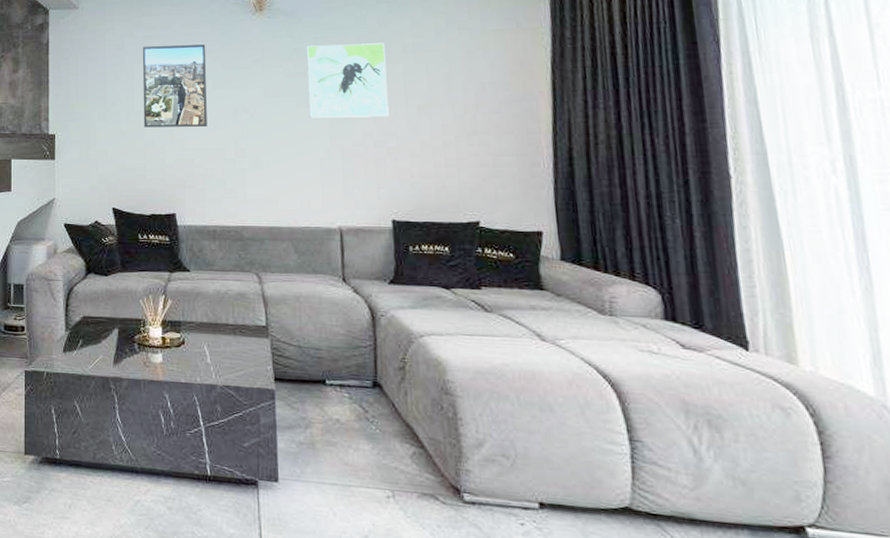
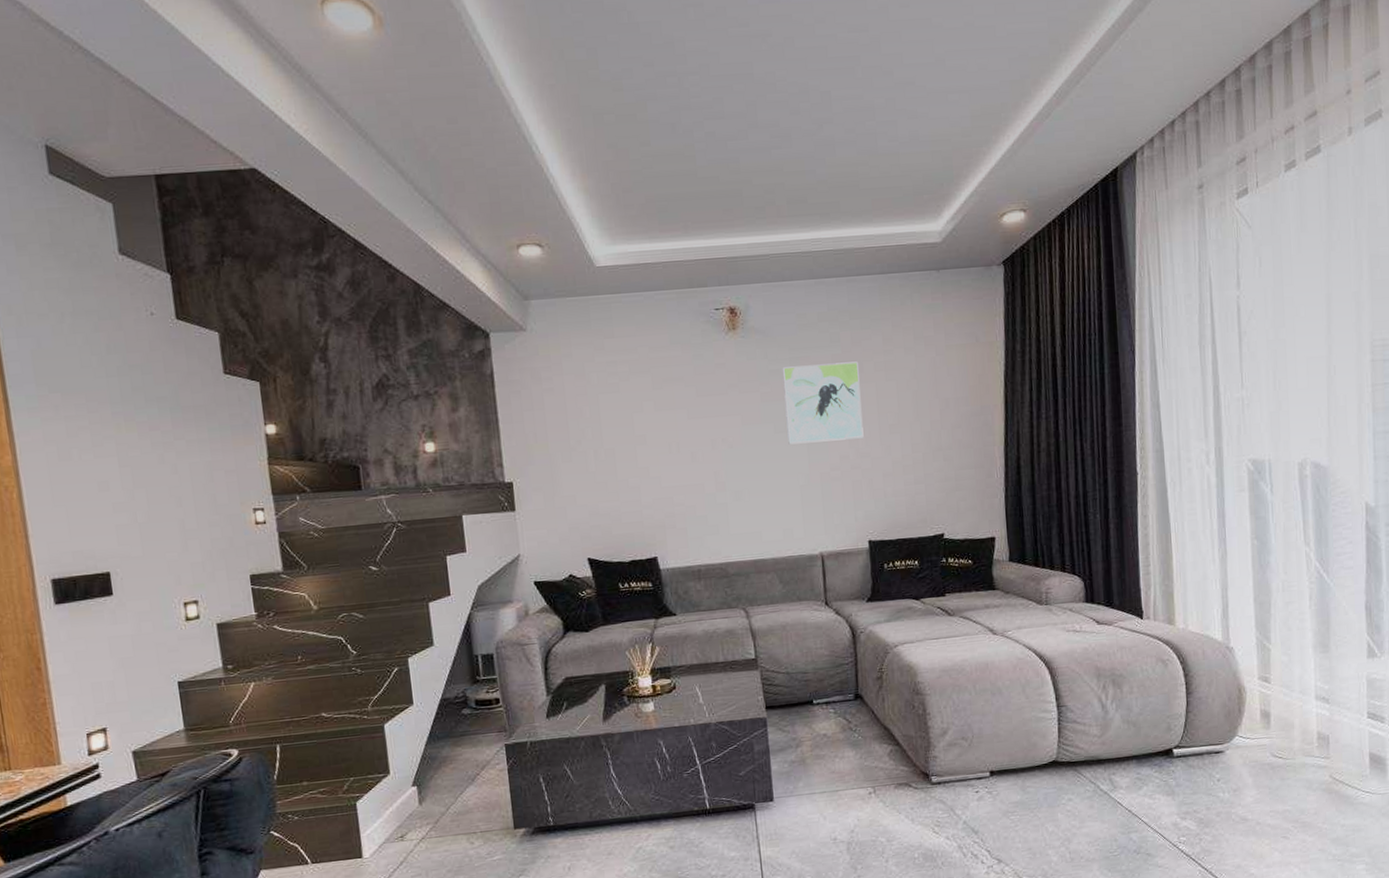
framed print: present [142,44,207,127] -> none [606,369,685,467]

